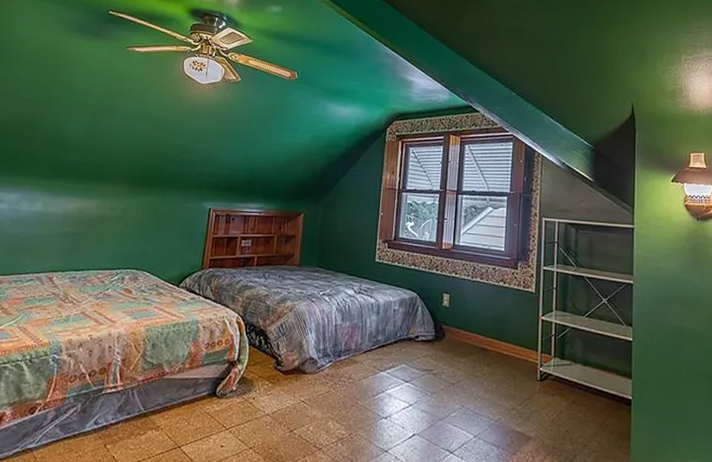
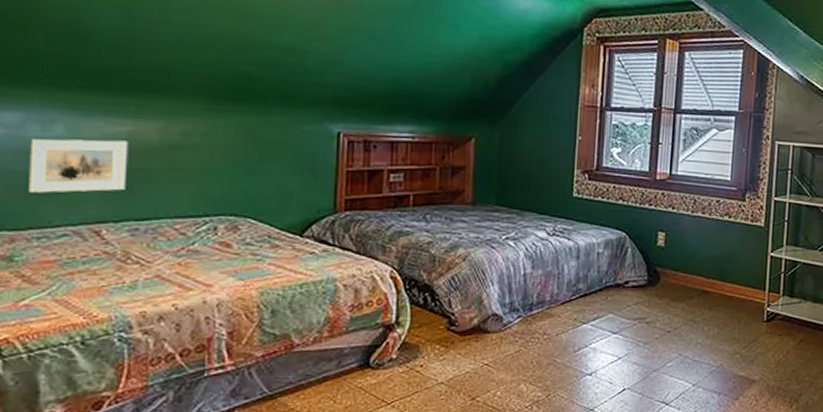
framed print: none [15,212,78,250] -> present [29,138,129,193]

